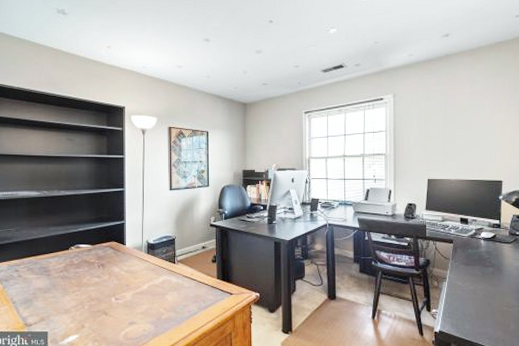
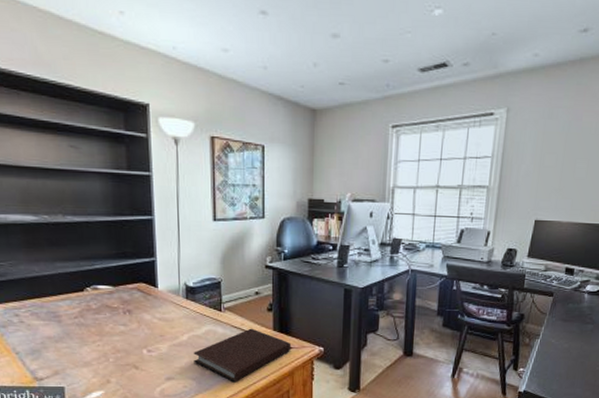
notebook: none [152,277,232,326] -> present [193,328,292,383]

